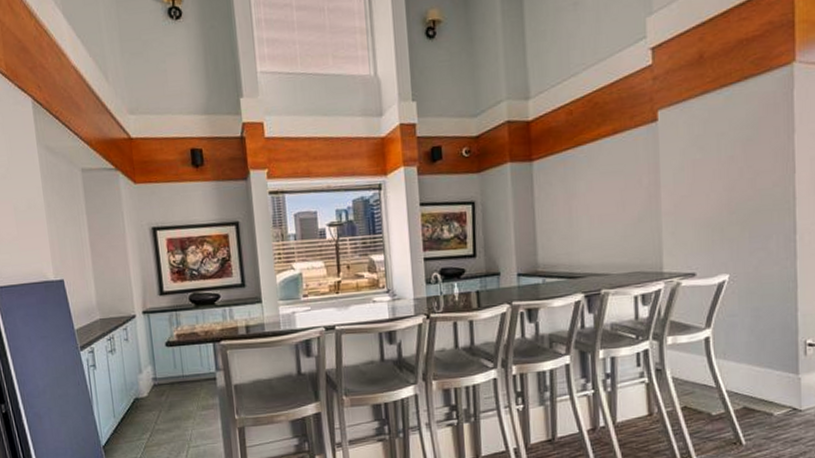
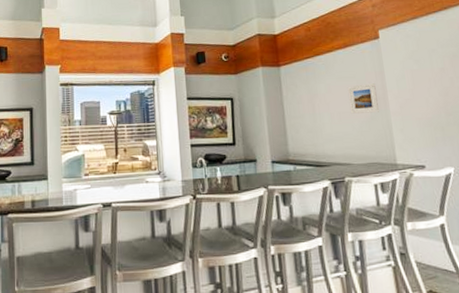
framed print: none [612,178,650,216] -> present [347,83,380,114]

